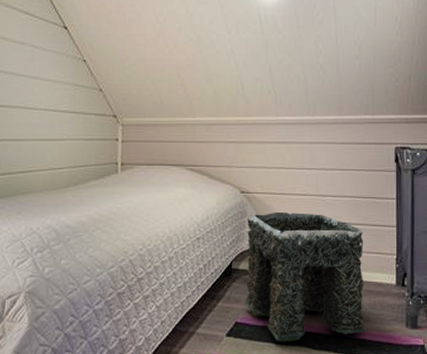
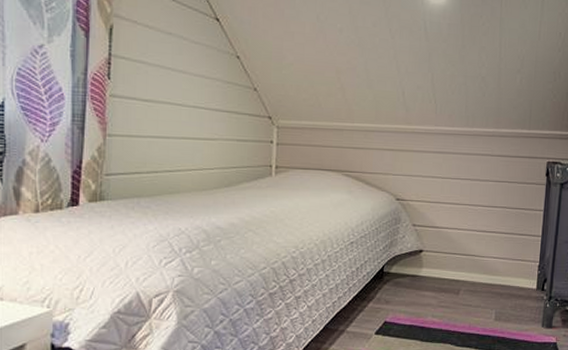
stone arch: present [245,213,367,342] -> none [394,220,511,340]

